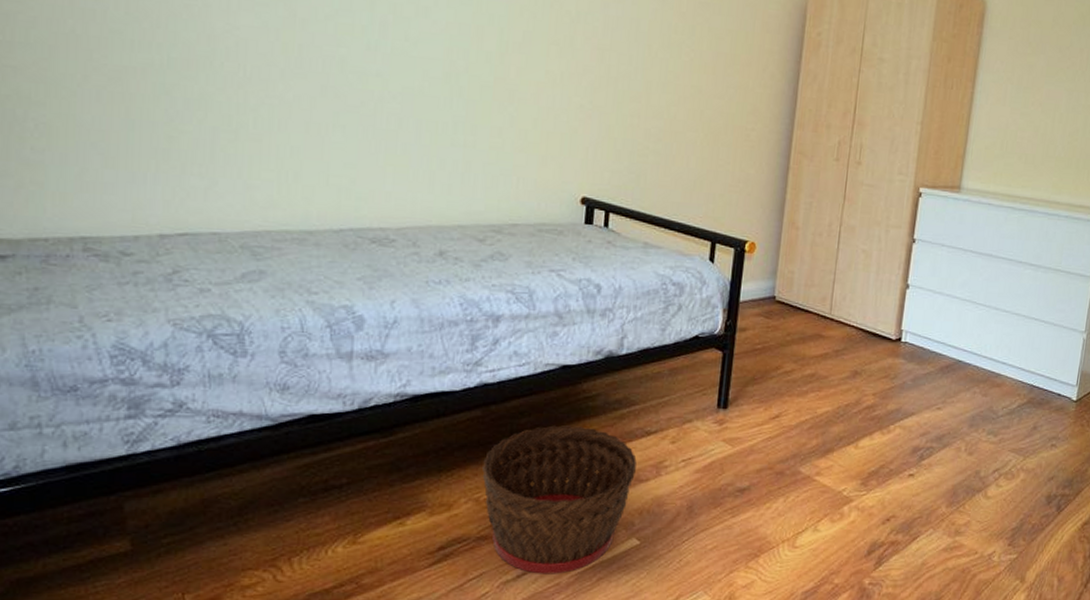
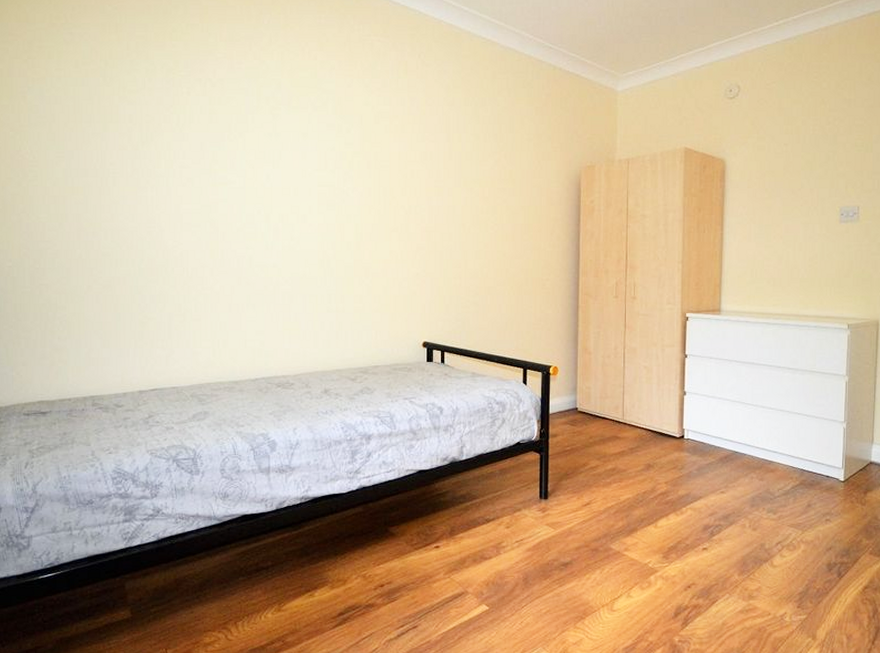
basket: present [482,425,637,574] -> none [366,517,481,634]

